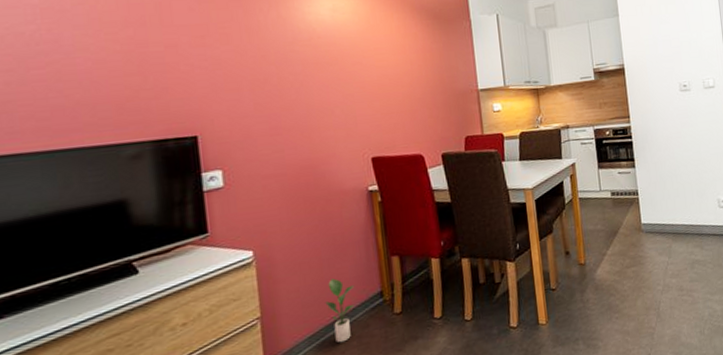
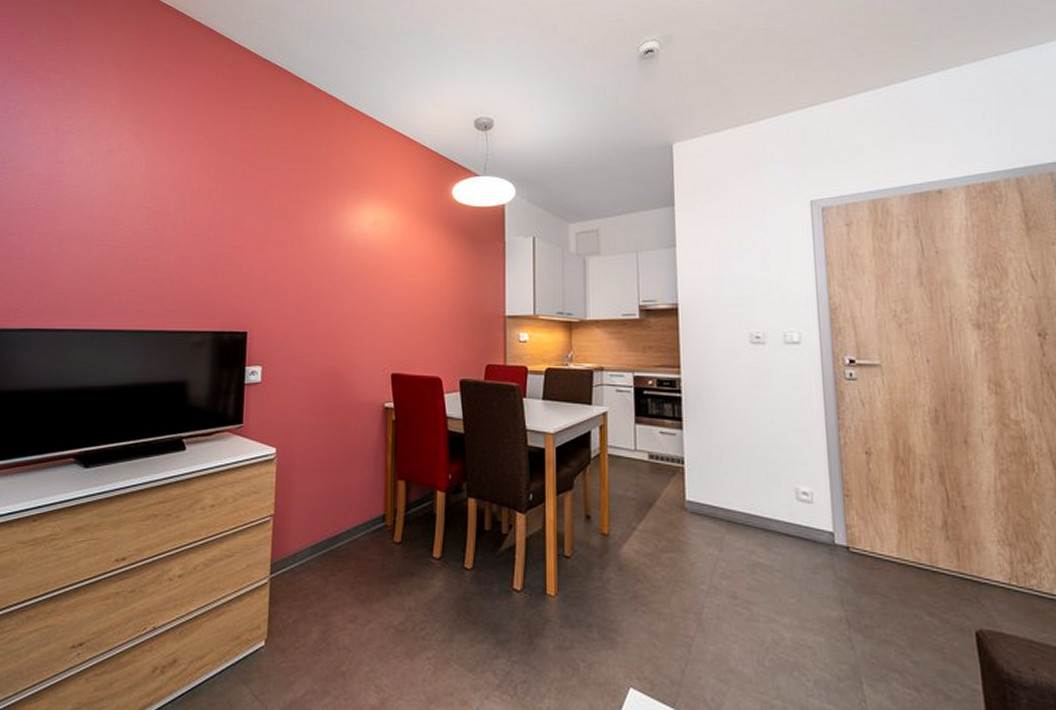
potted plant: present [325,278,355,343] -> none [331,491,360,560]

